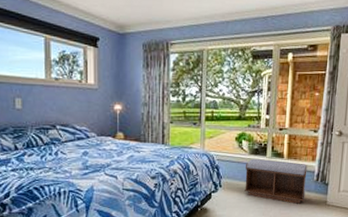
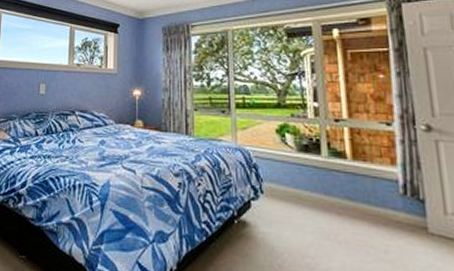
bench: present [245,158,308,204] -> none [294,157,391,227]

